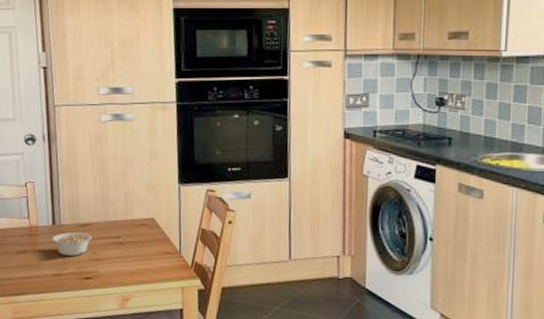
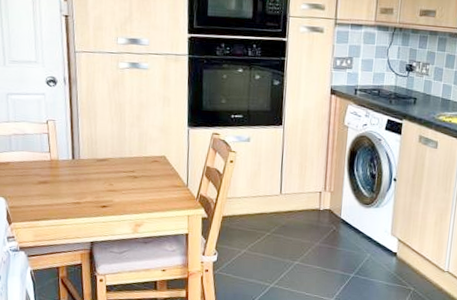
legume: present [51,231,92,256] -> none [71,166,109,187]

